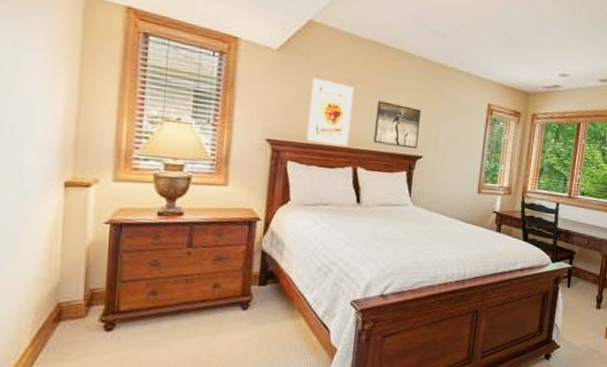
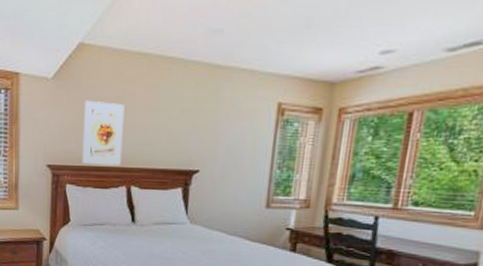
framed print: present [373,100,421,149] -> none [146,115,196,164]

